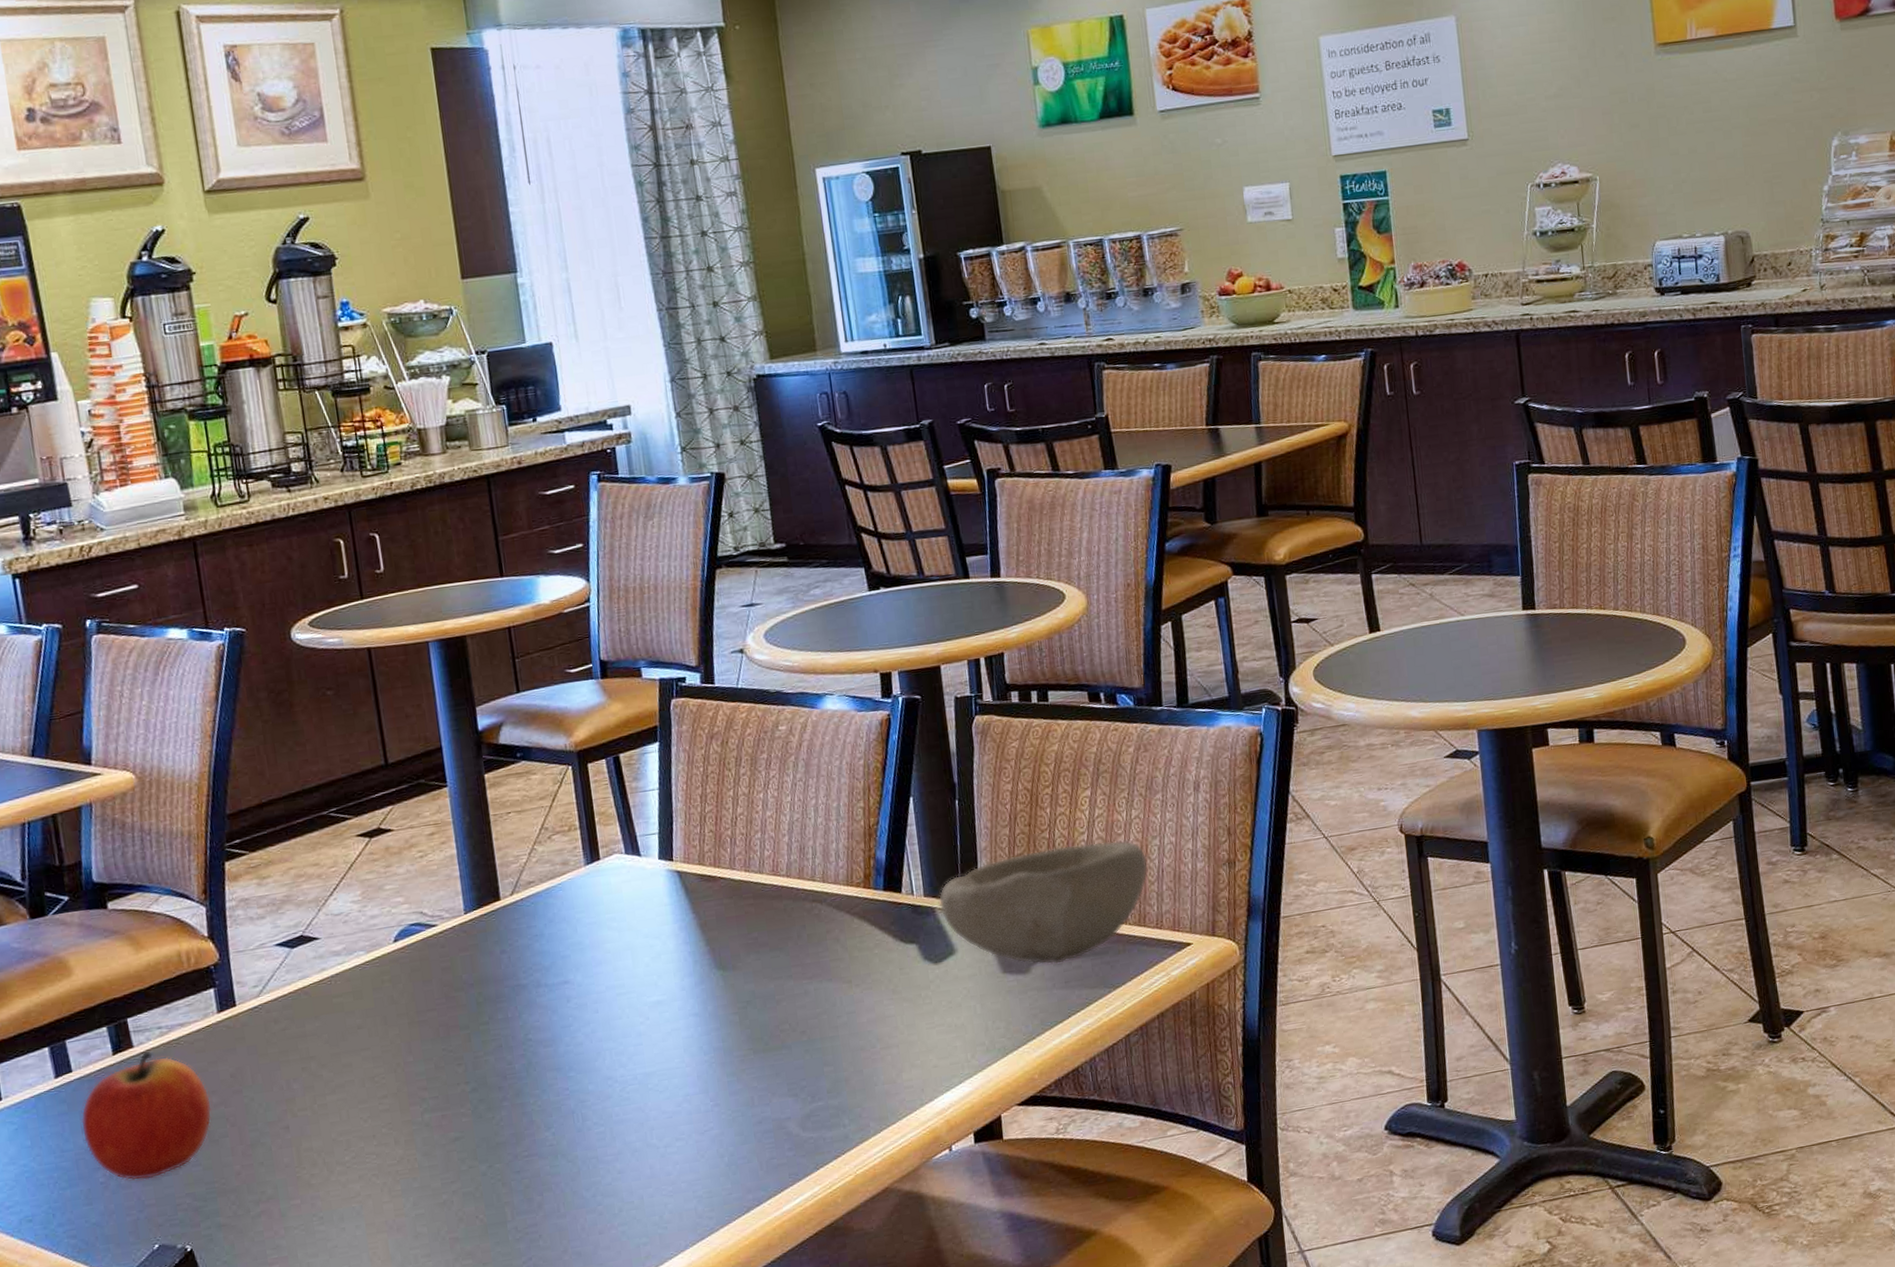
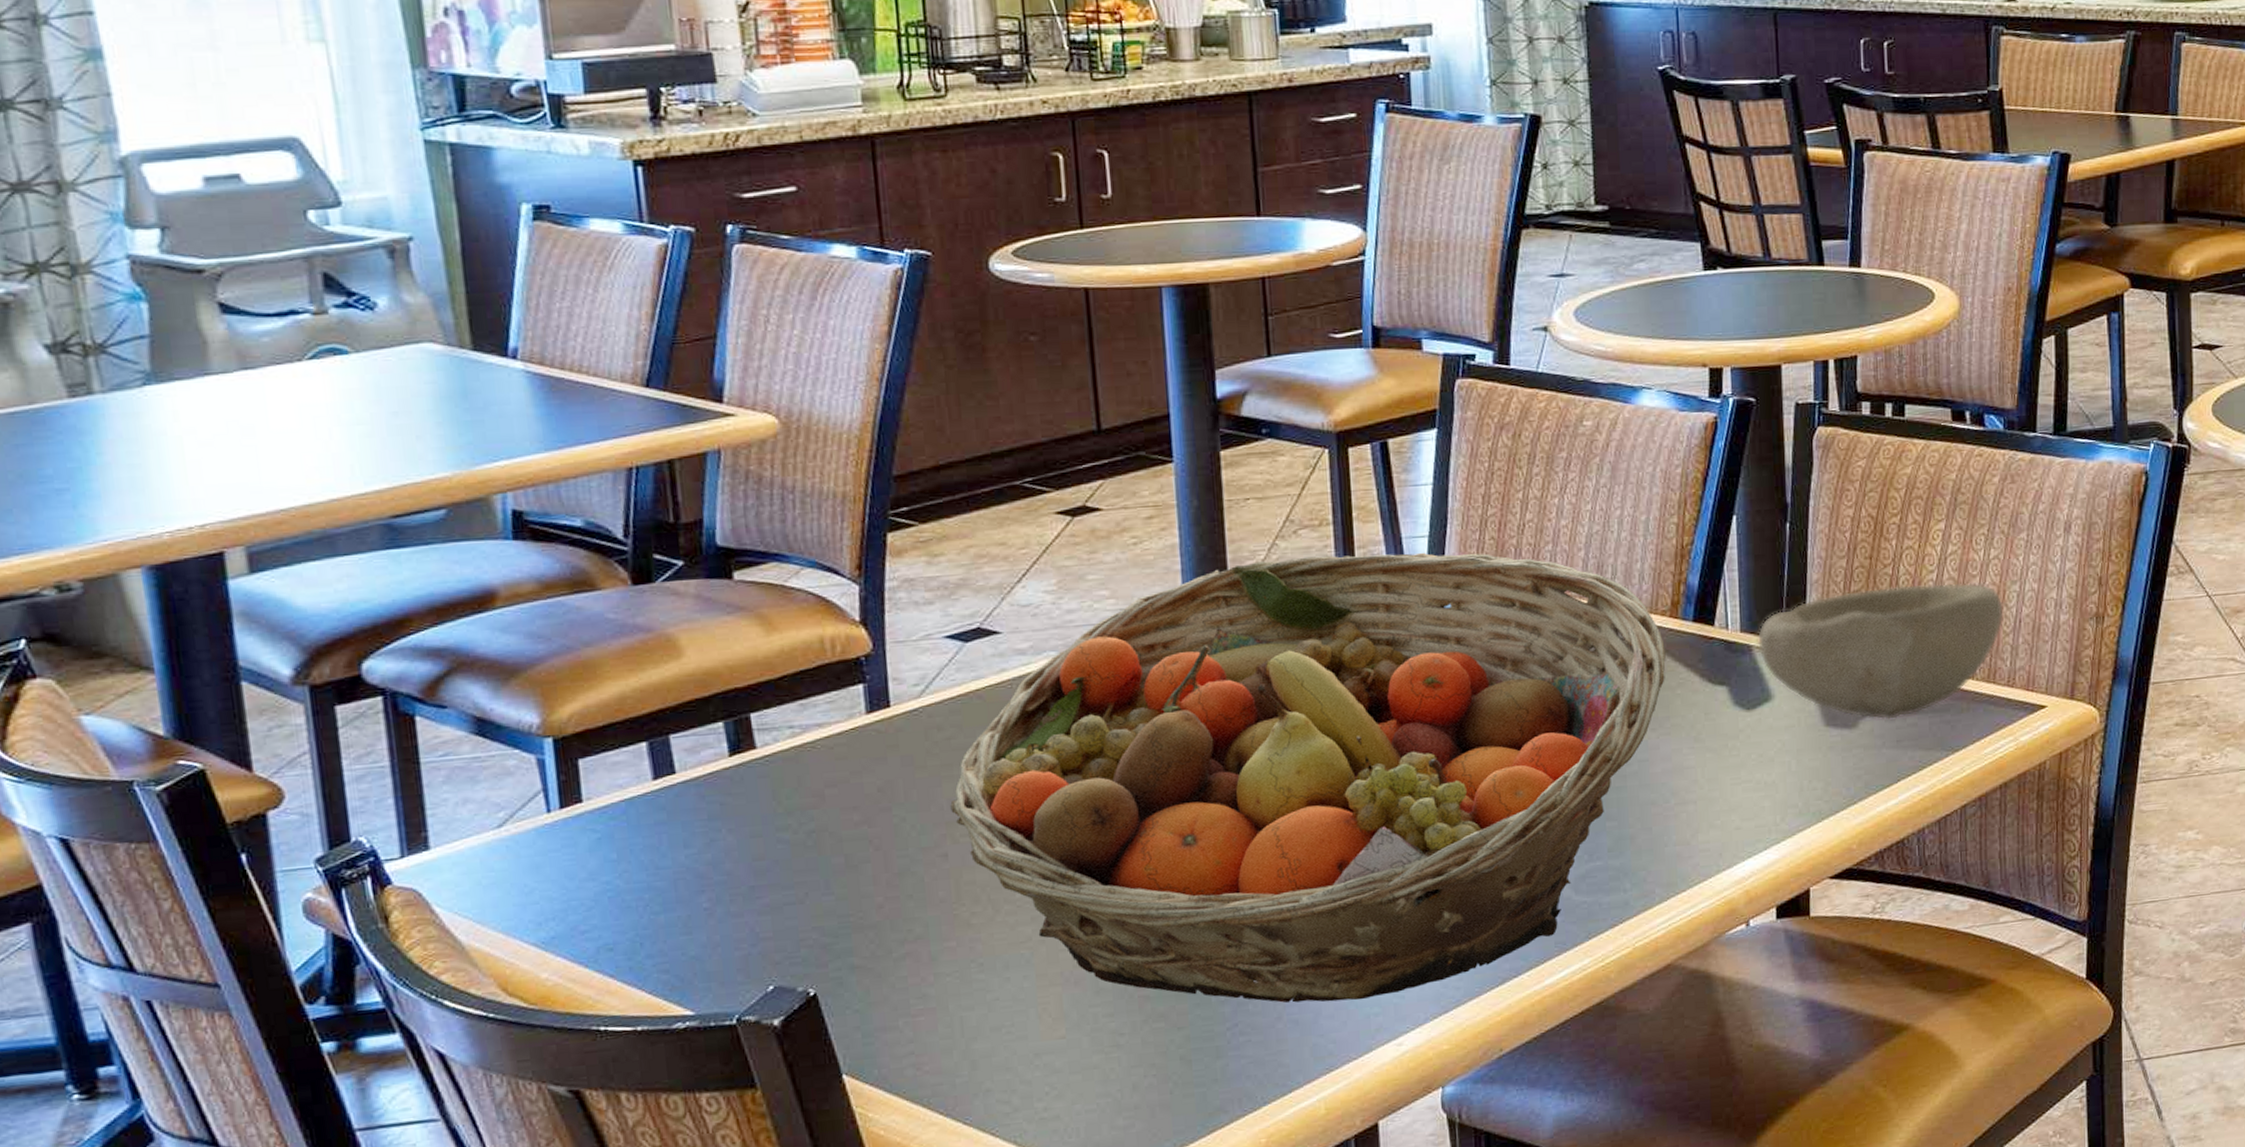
apple: present [81,1050,212,1181] -> none [683,754,852,909]
fruit basket: none [288,844,864,1238] -> present [950,552,1666,1003]

